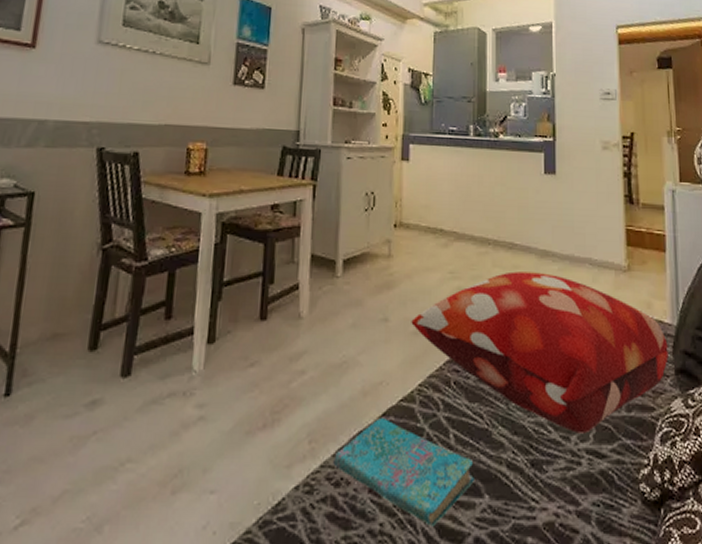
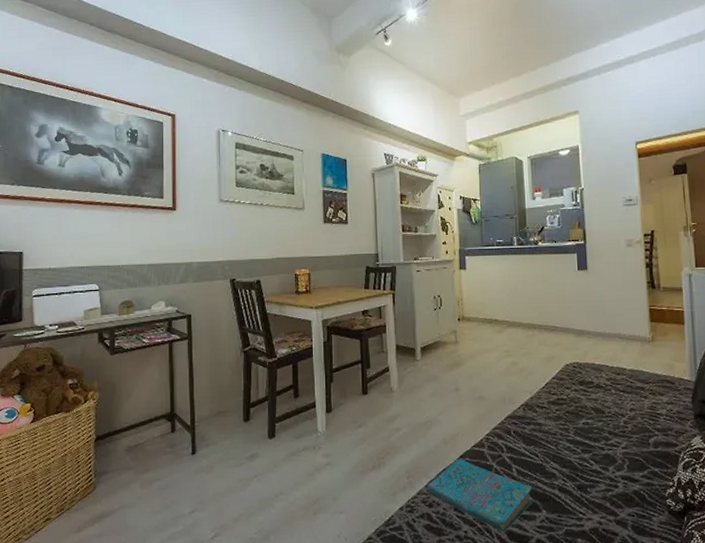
decorative pillow: present [411,271,668,434] -> none [477,347,688,465]

